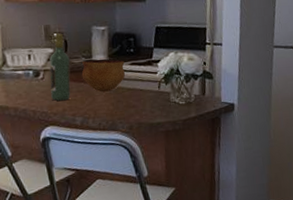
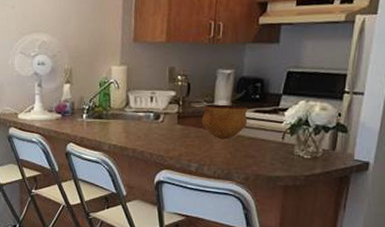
wine bottle: present [49,33,71,101] -> none [169,76,191,146]

